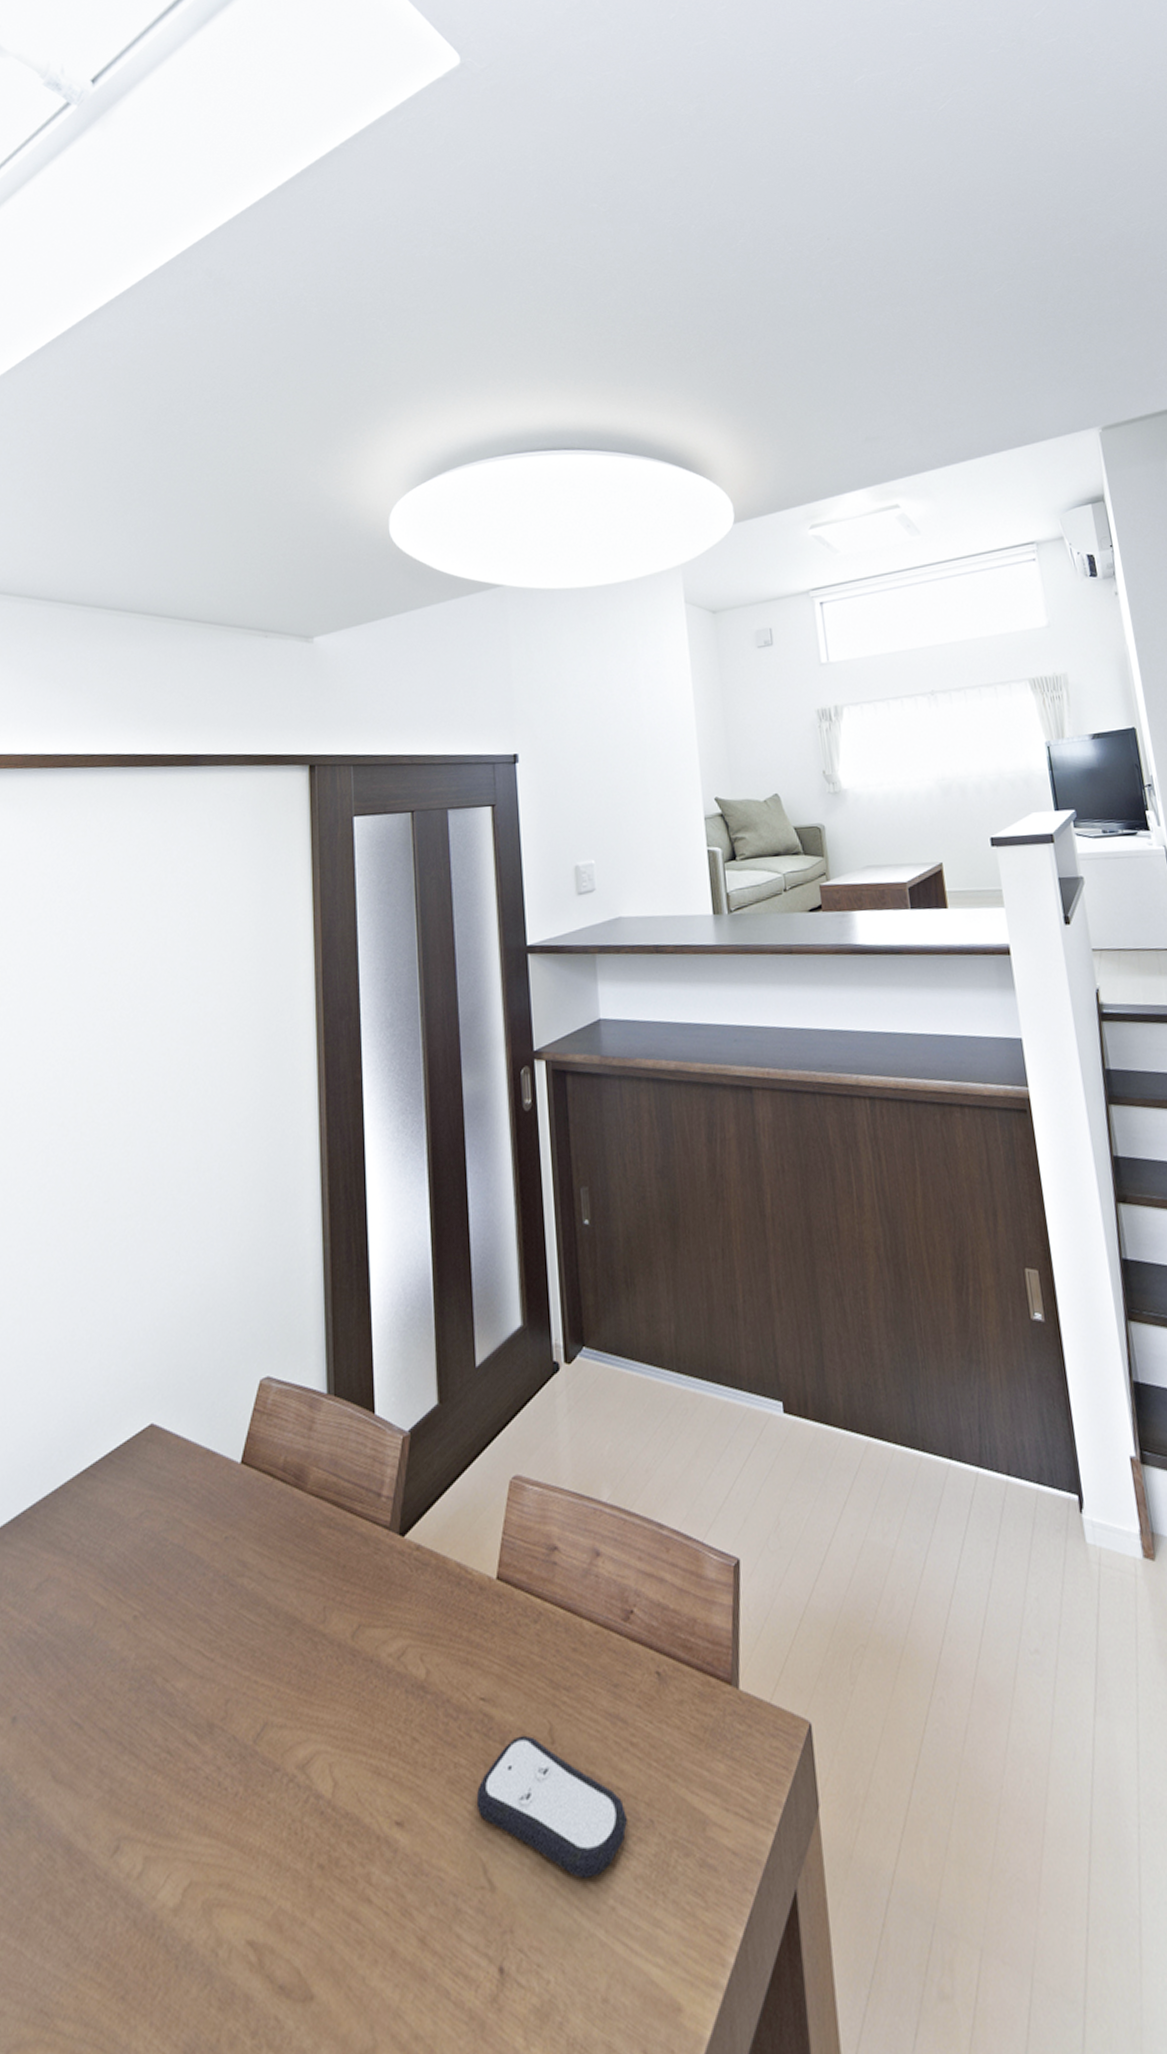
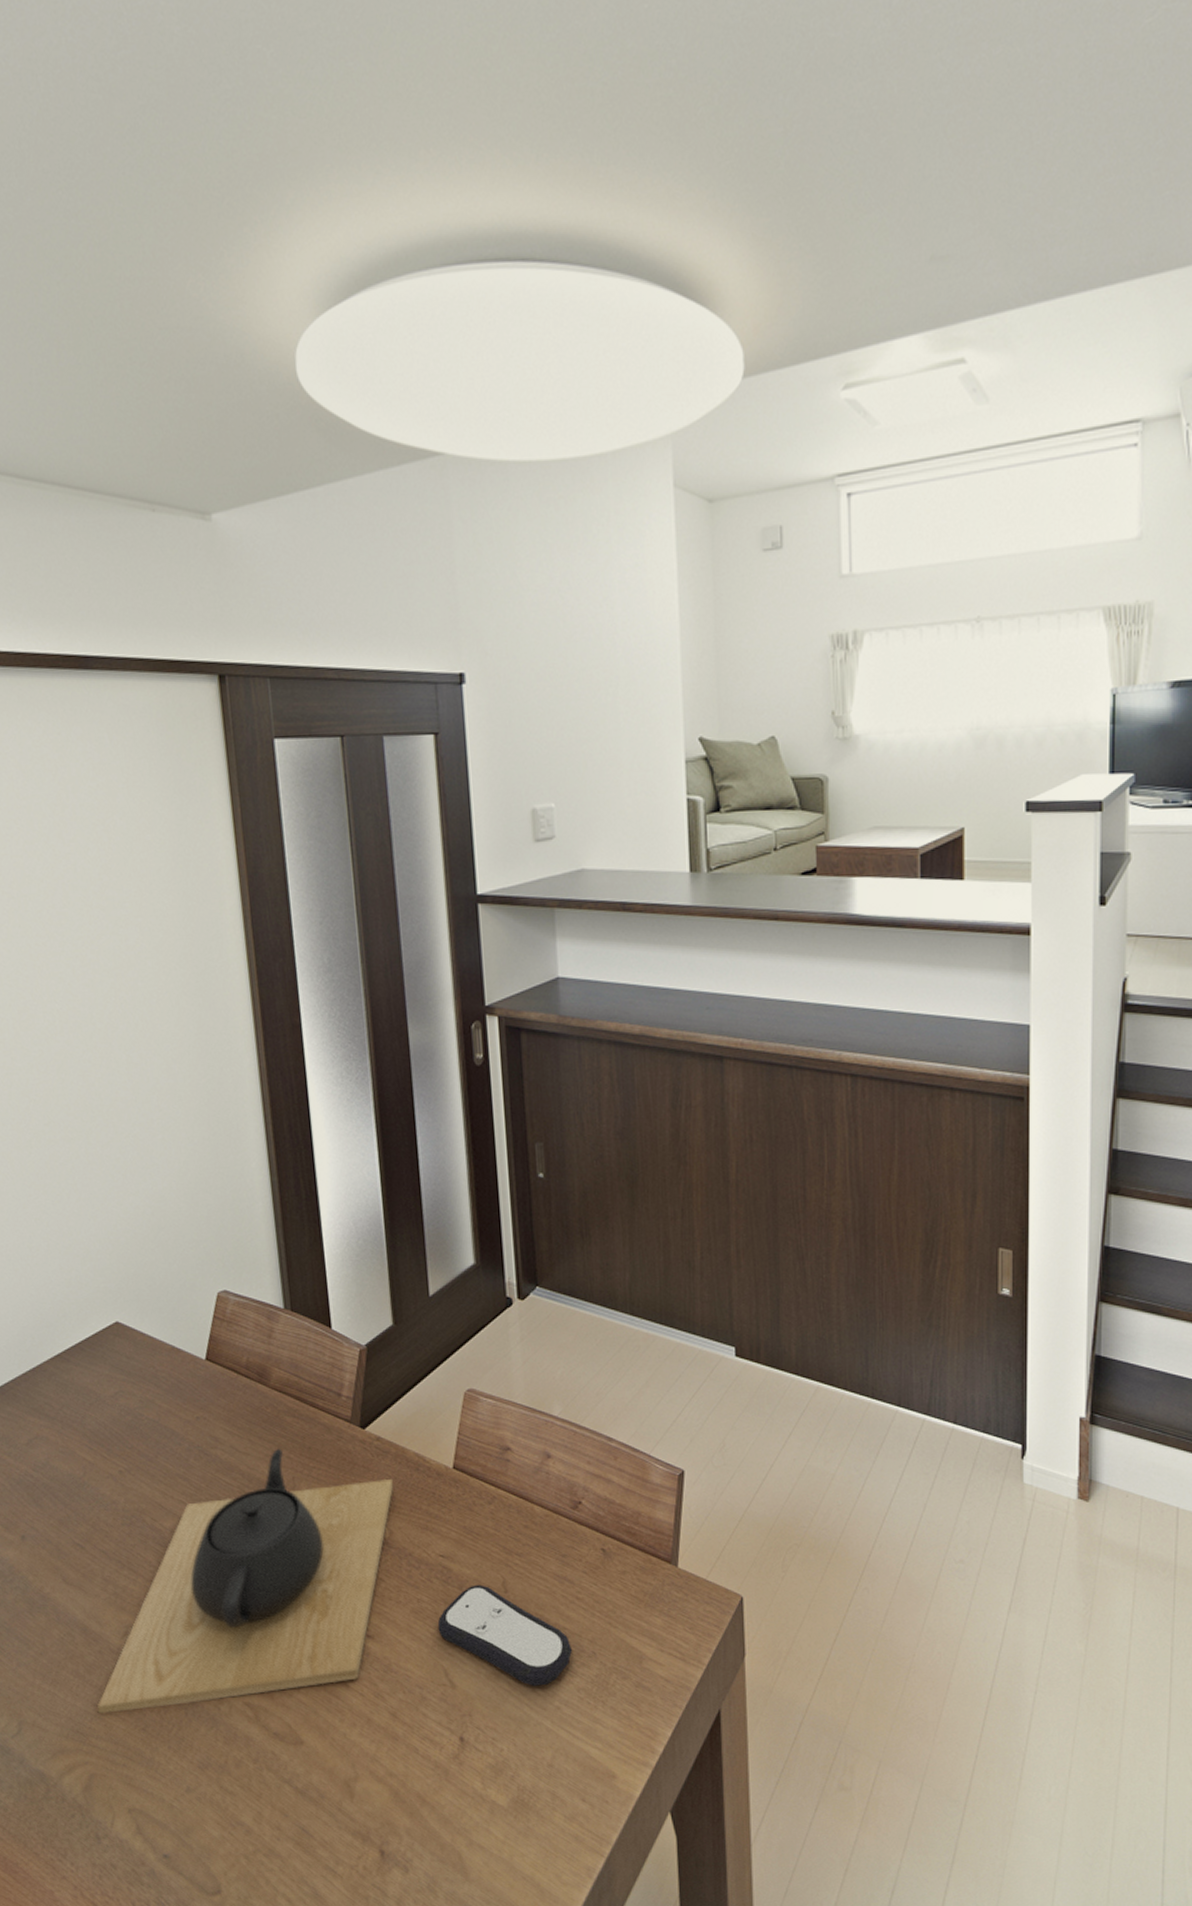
teapot: none [69,1569,433,1980] -> present [96,1448,394,1714]

